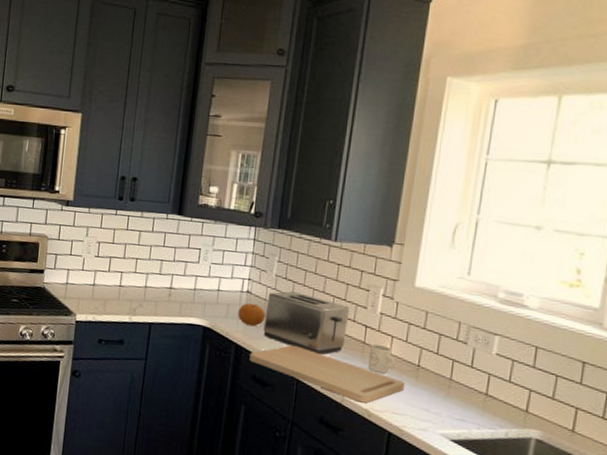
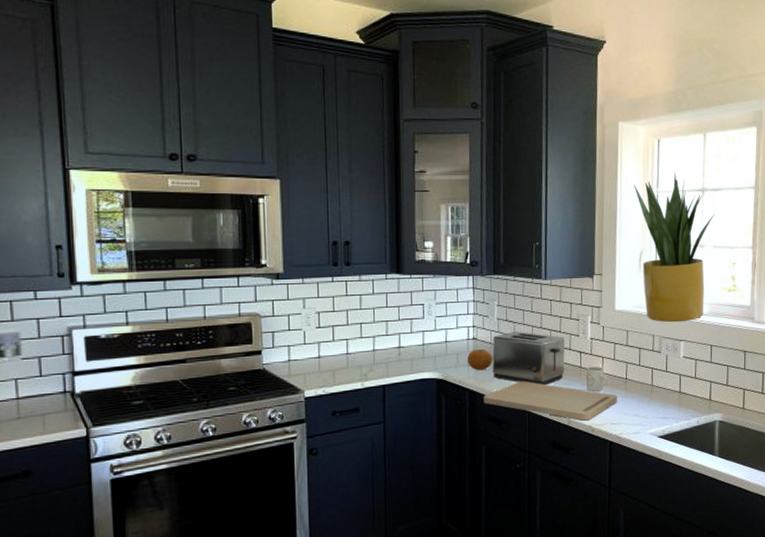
planter: none [453,139,562,314] -> present [634,172,715,323]

